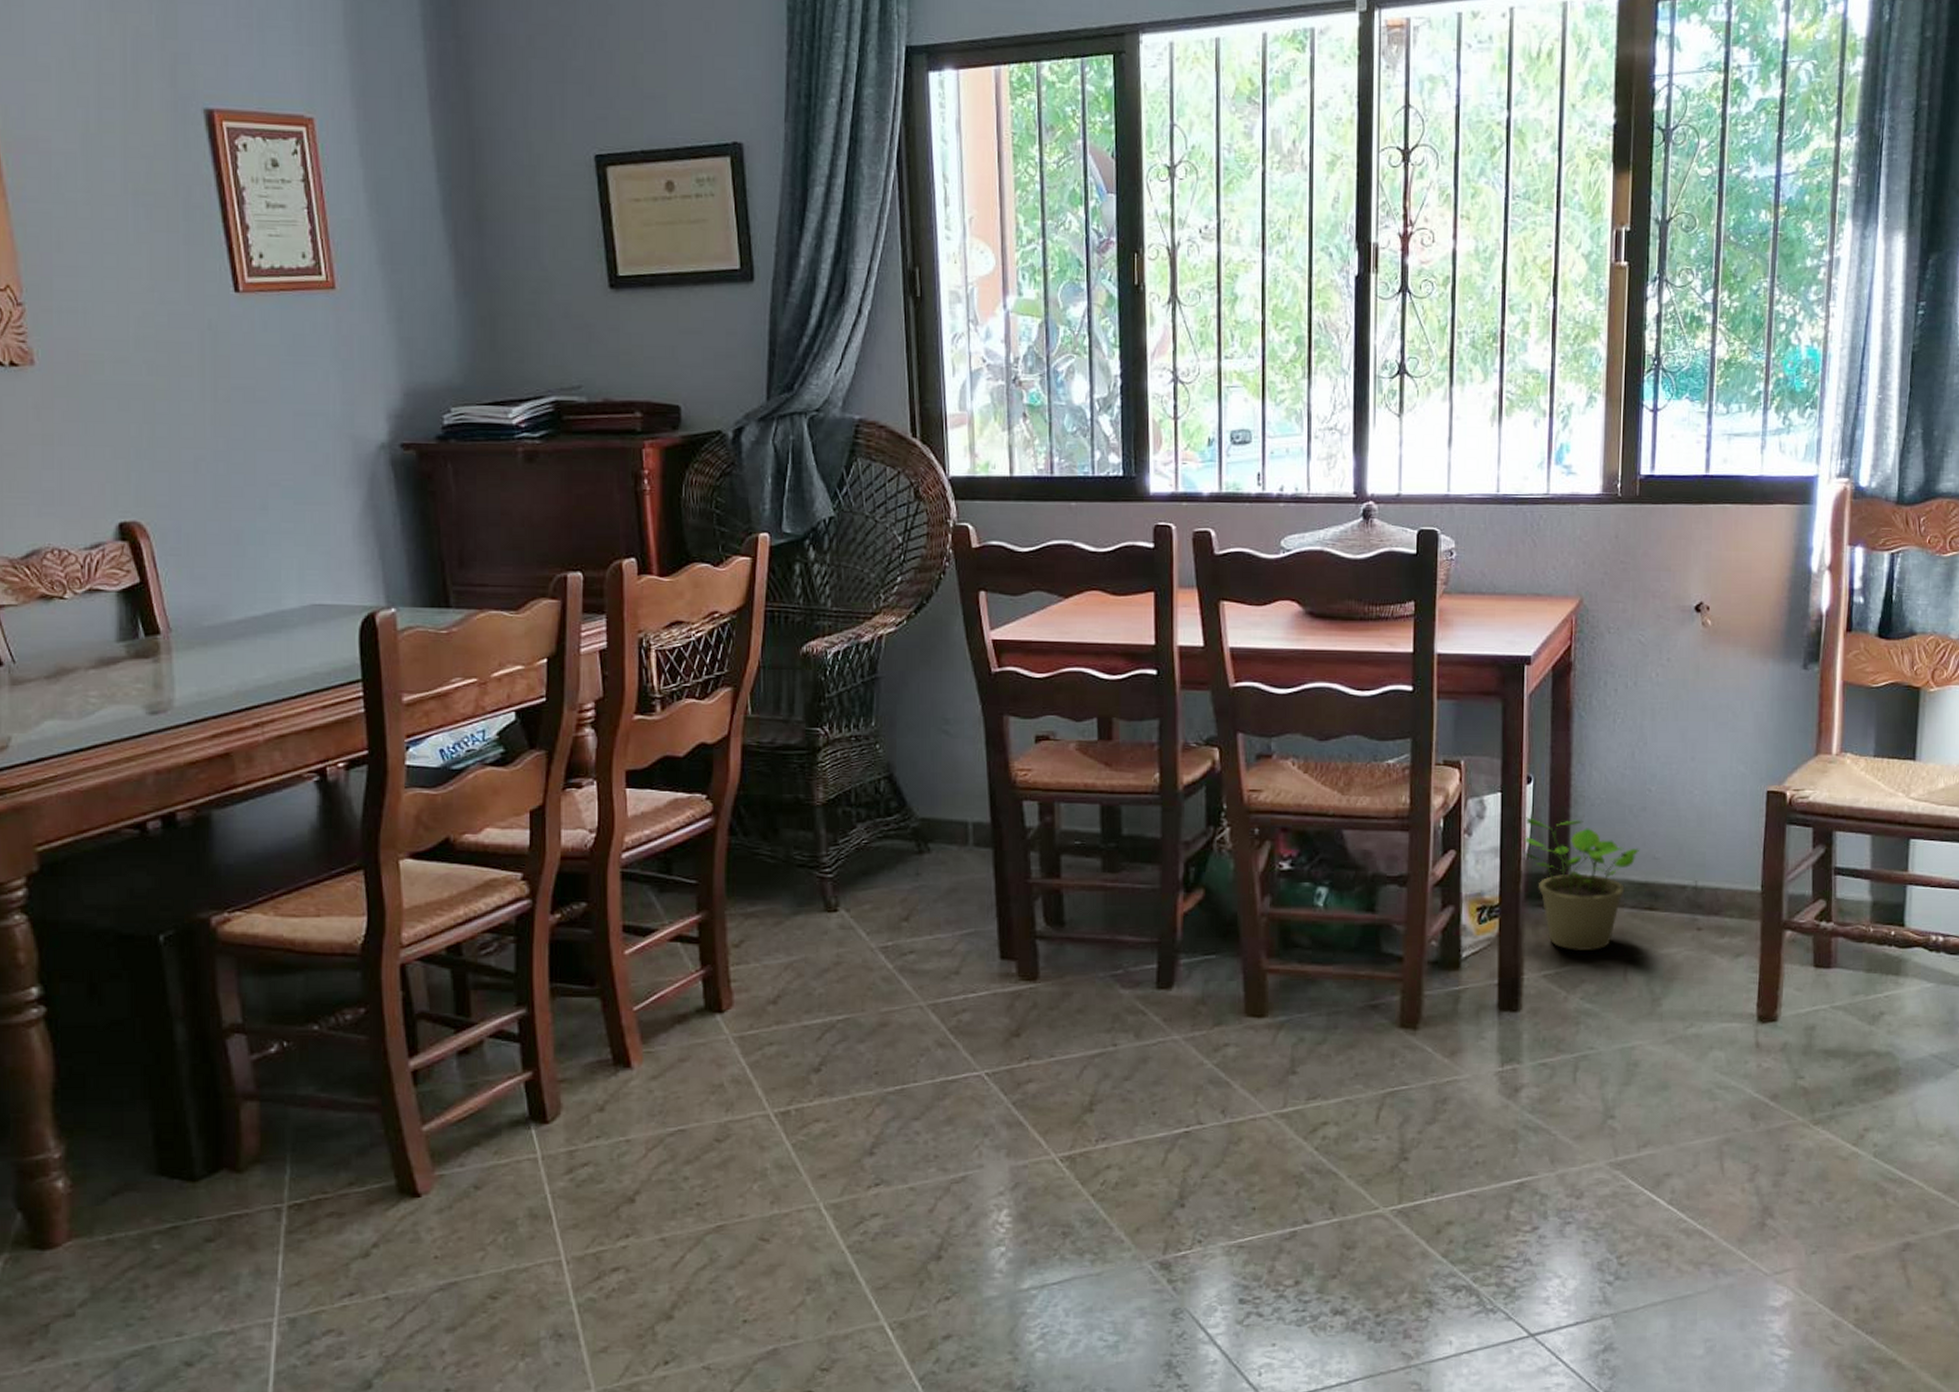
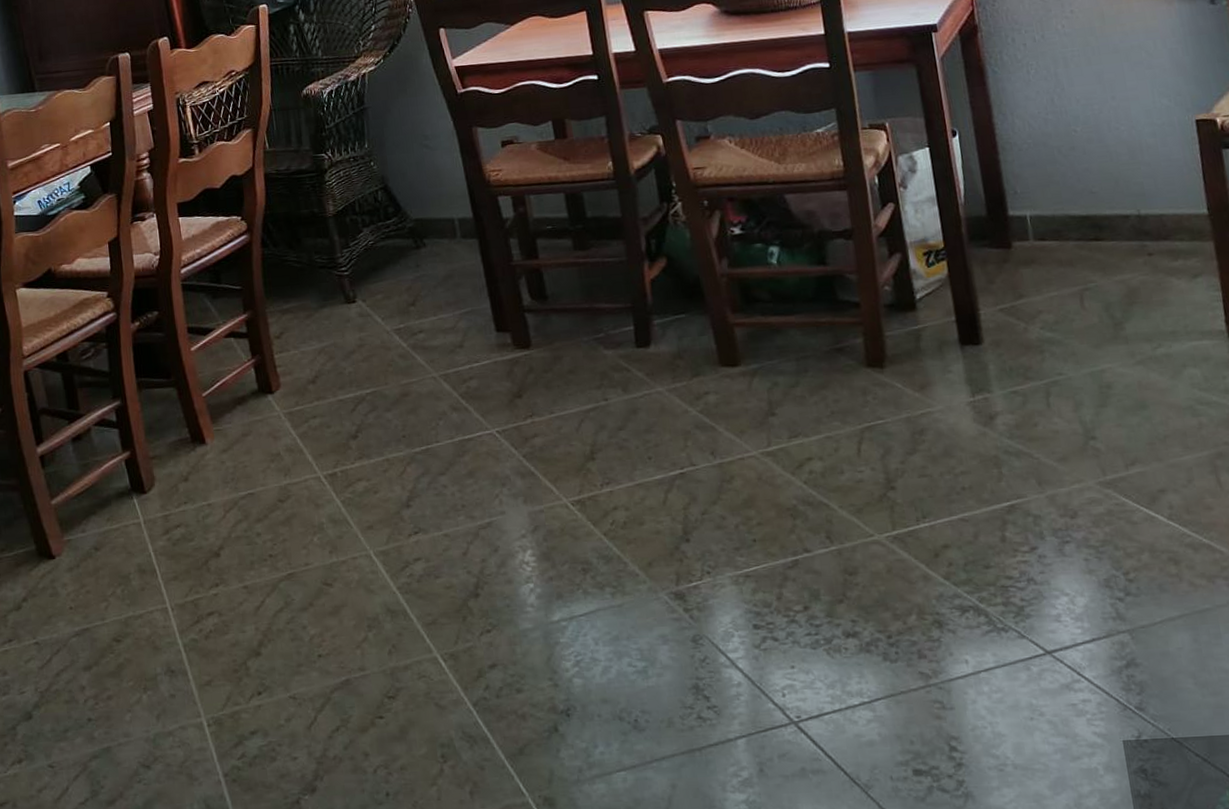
potted plant: present [1523,817,1640,950] -> none [957,164,1076,284]

